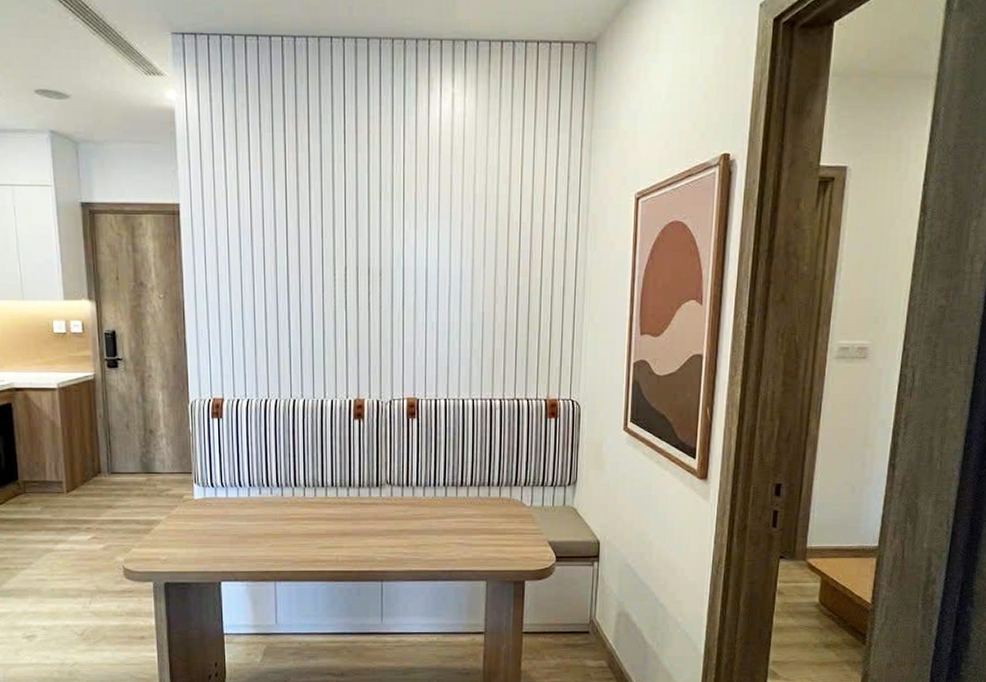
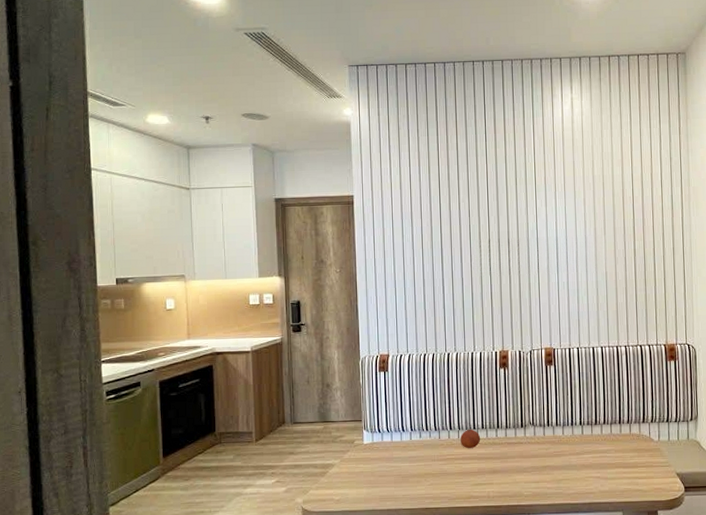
fruit: none [306,486,330,507] -> present [460,429,481,448]

